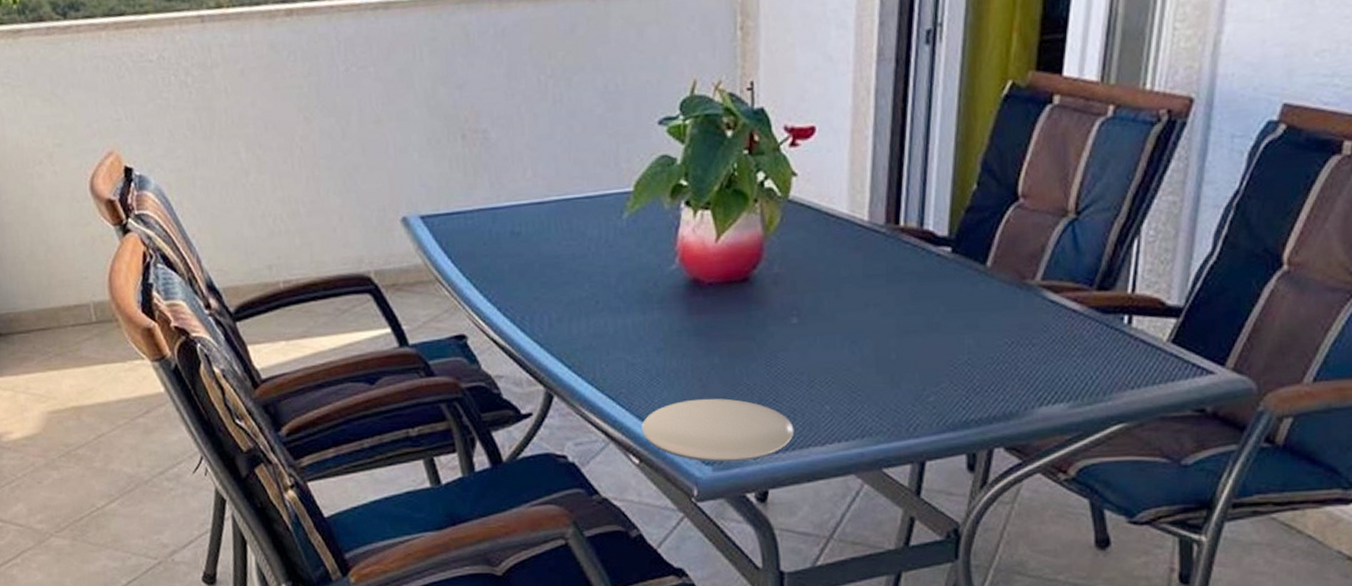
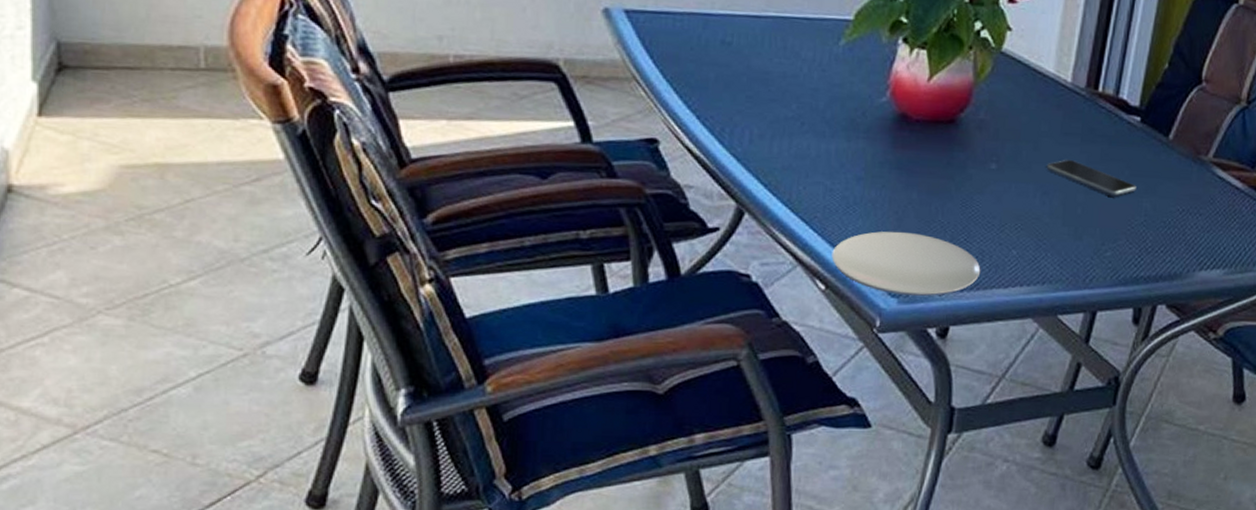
mobile phone: none [851,302,955,337] -> present [1046,159,1137,197]

